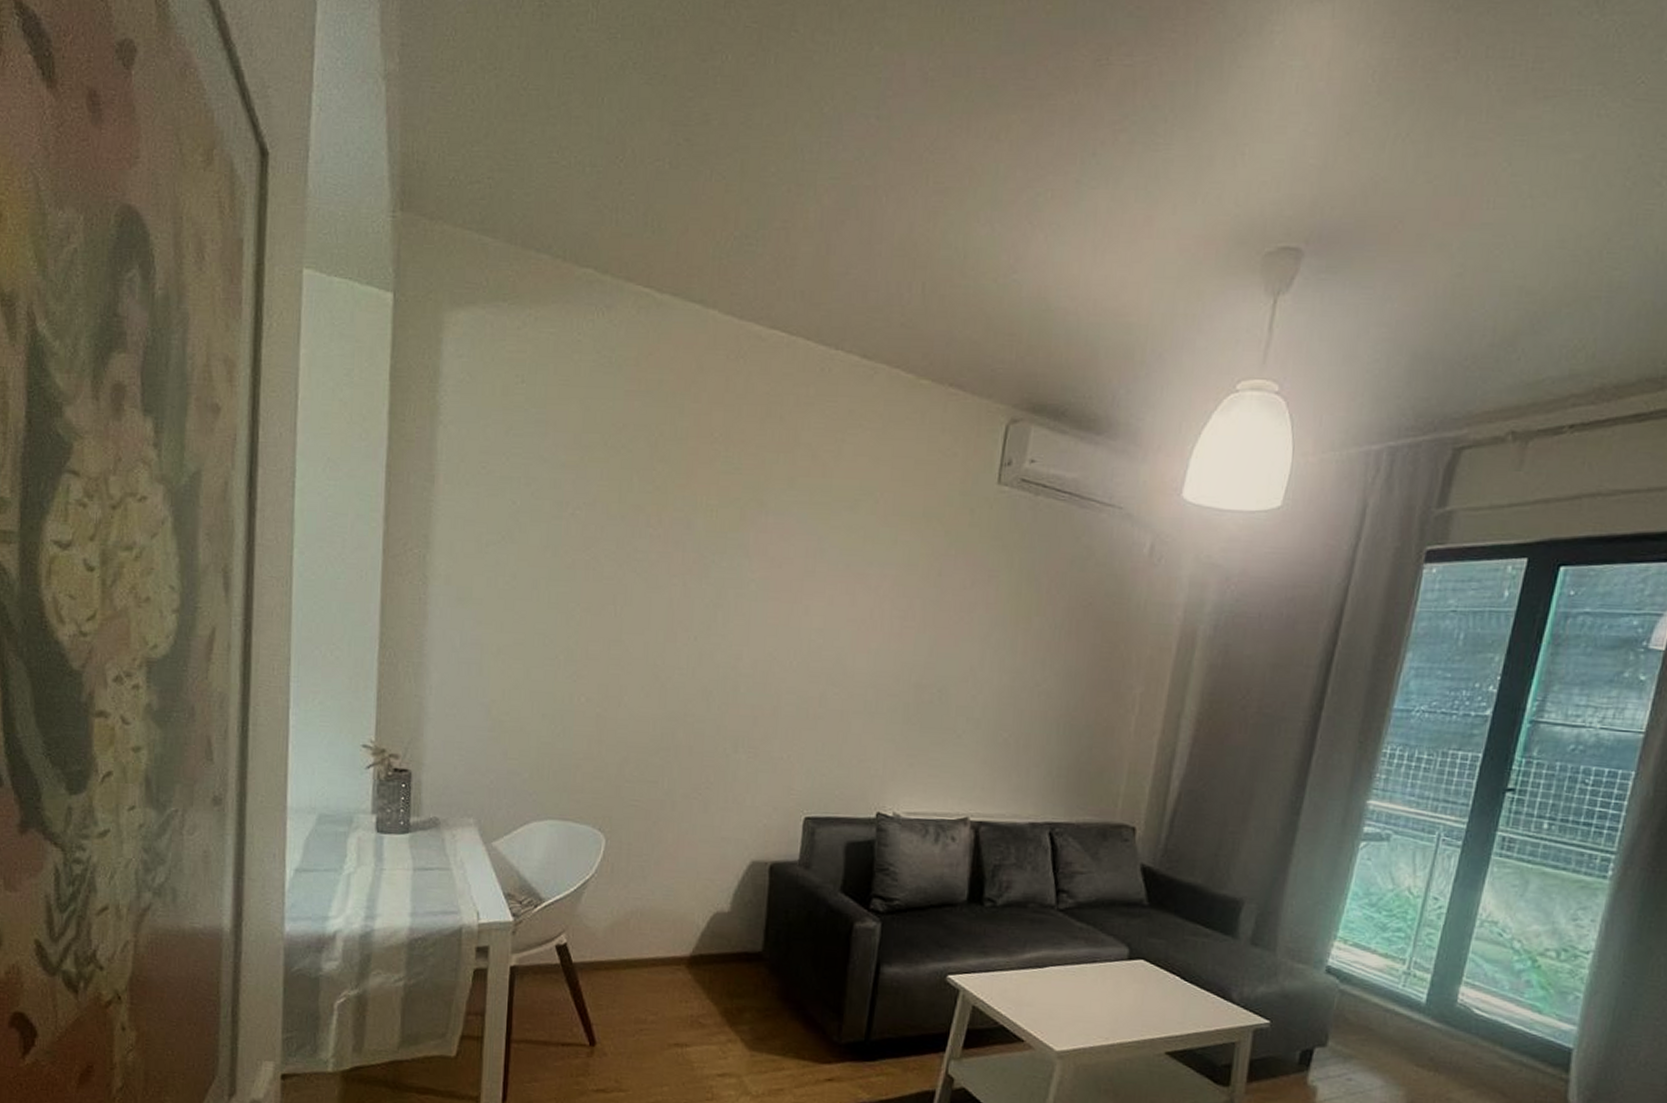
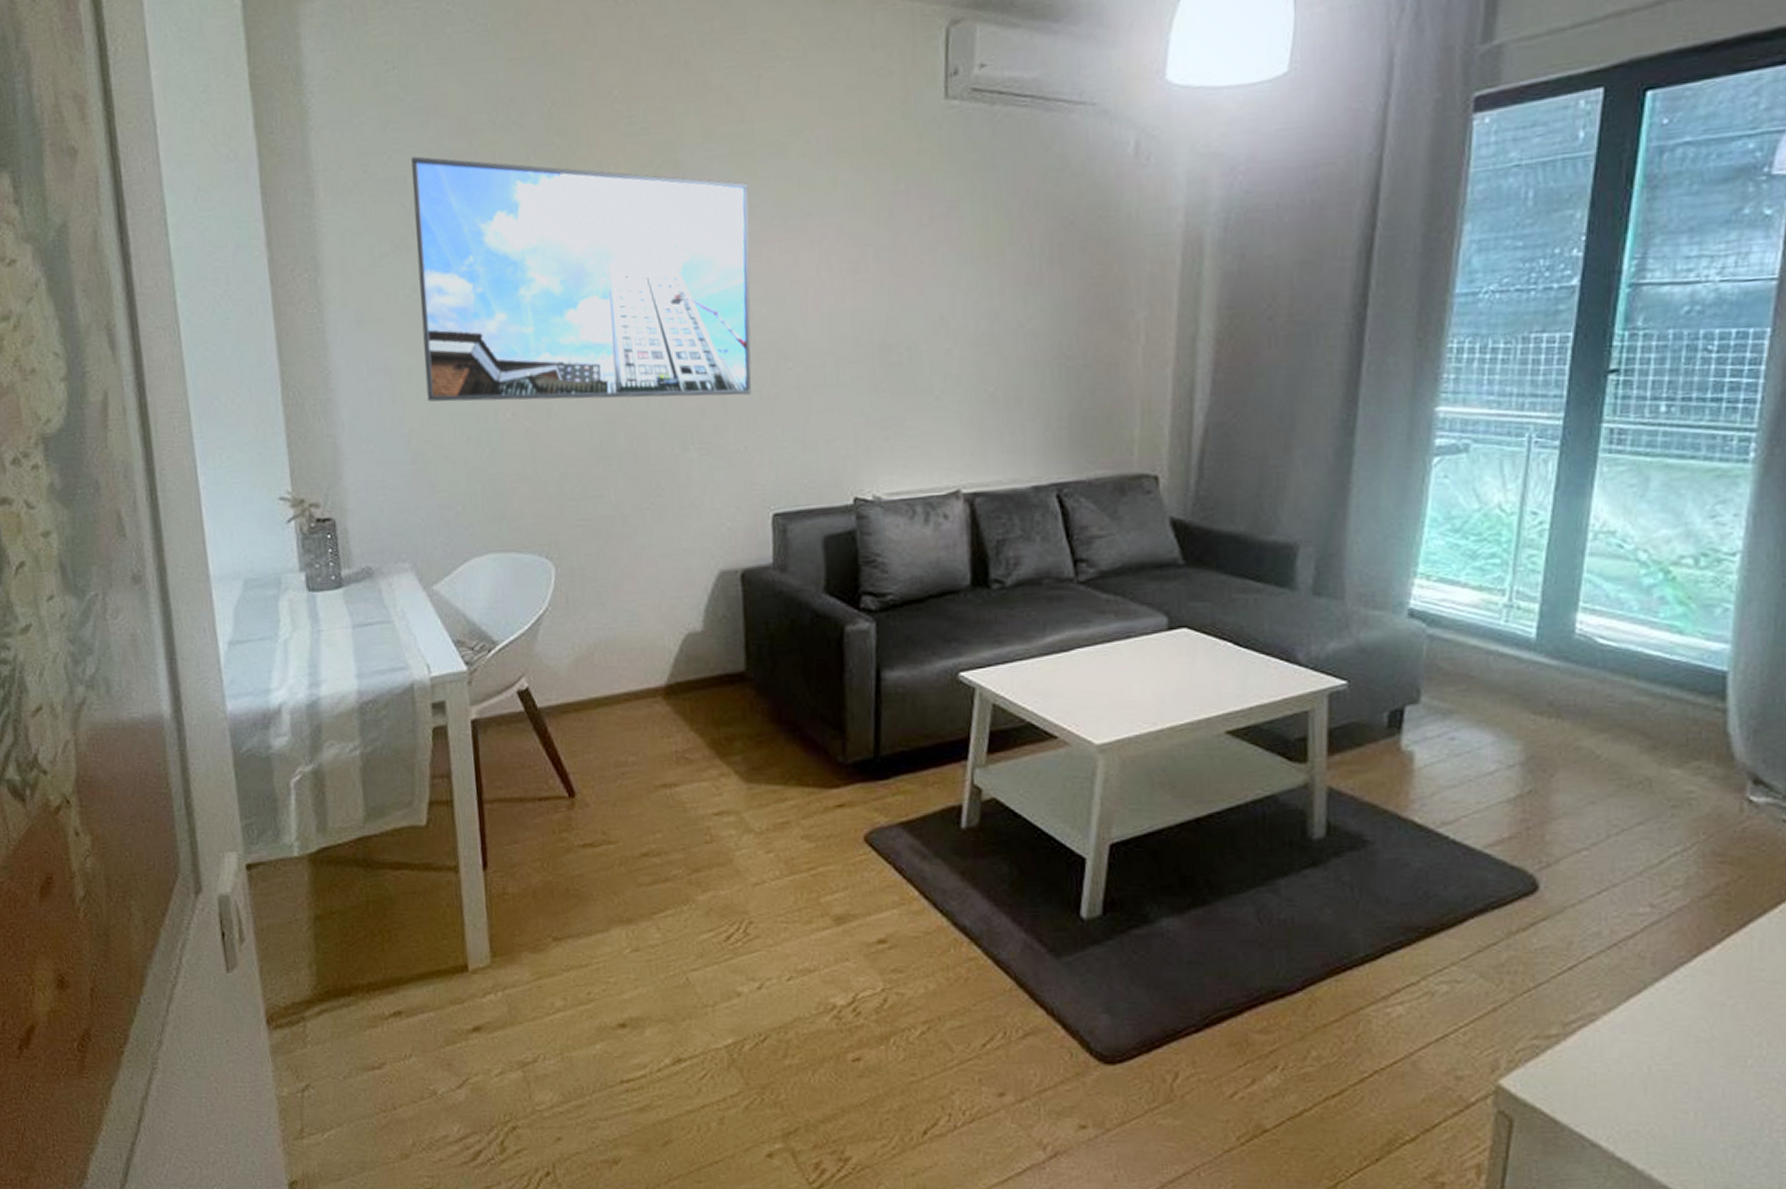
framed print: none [511,461,821,711] -> present [411,156,752,402]

